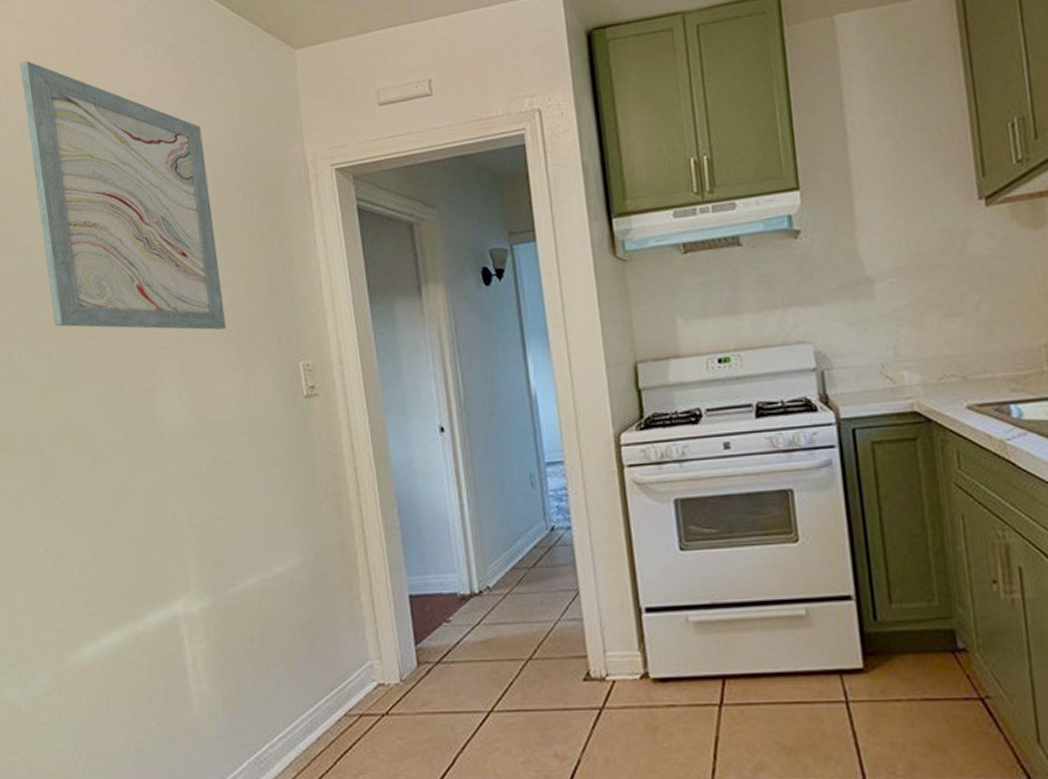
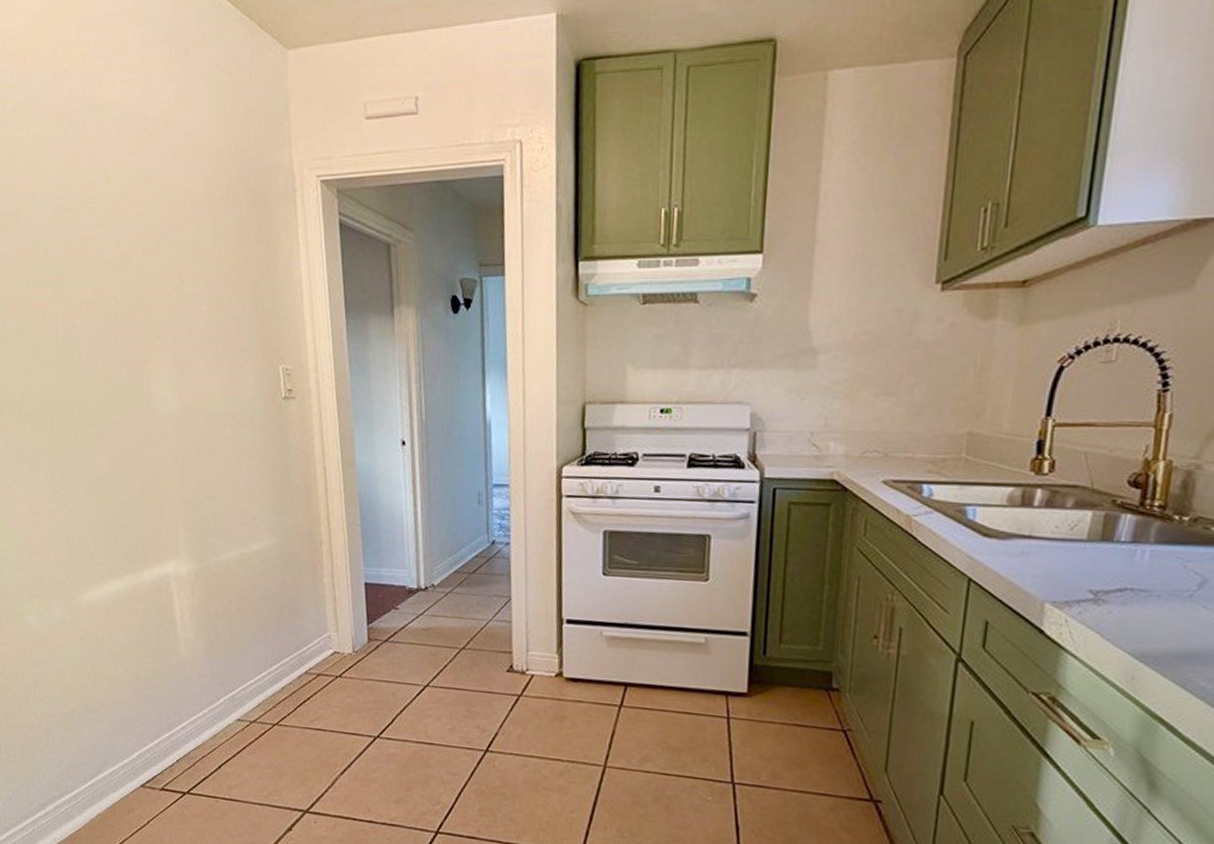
wall art: present [20,60,226,330] -> none [22,32,214,326]

